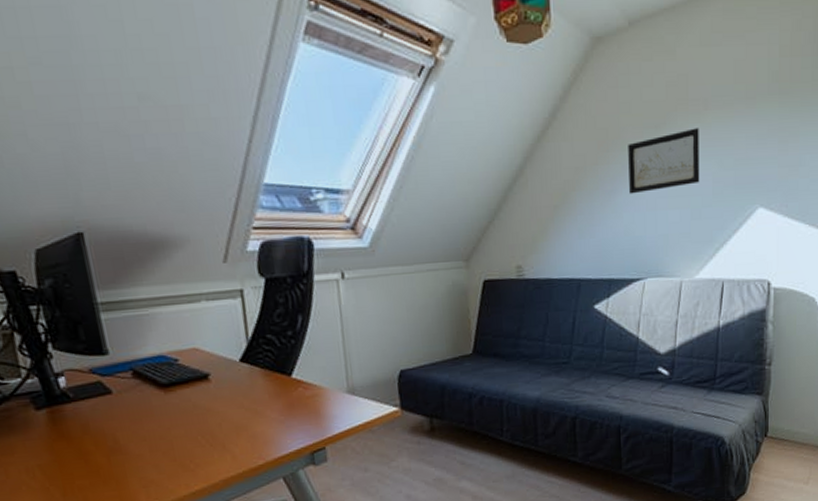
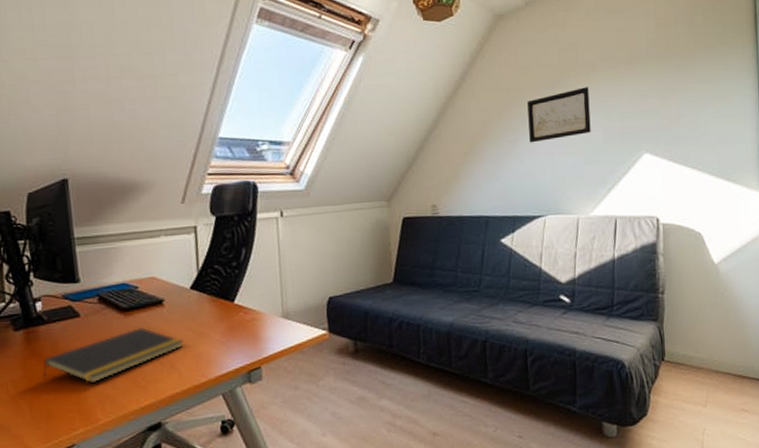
notepad: none [73,405,236,468] -> present [42,327,184,384]

